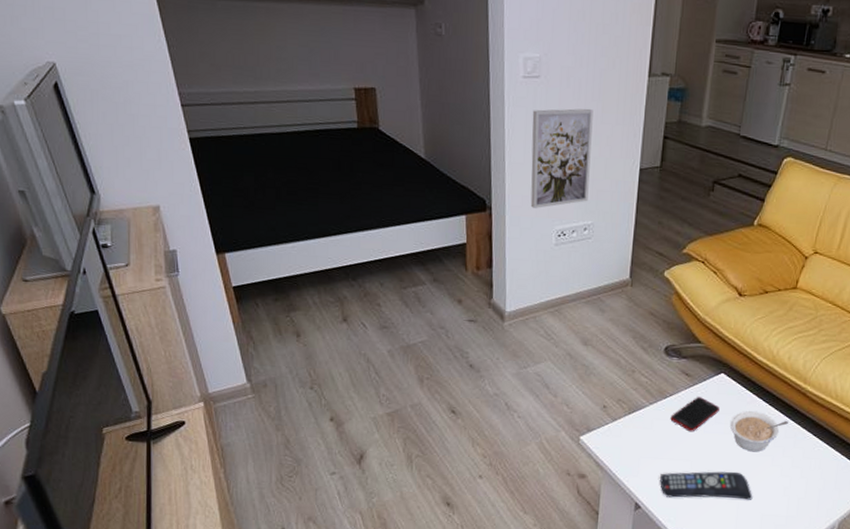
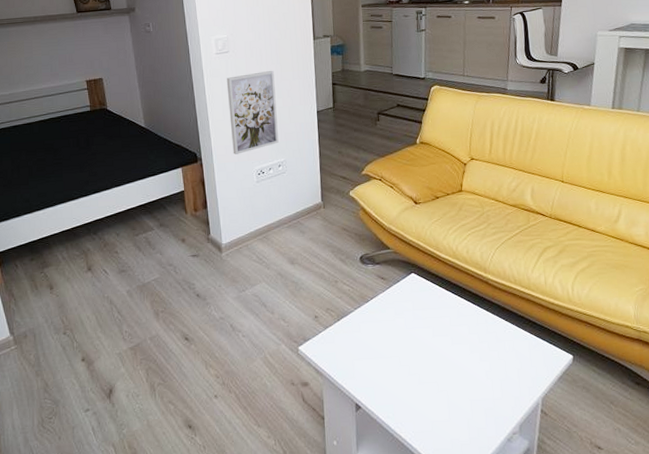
remote control: present [660,471,753,500] -> none [374,362,460,395]
cell phone: present [670,397,720,432] -> none [374,297,416,330]
legume: present [730,411,788,452] -> none [427,304,478,342]

